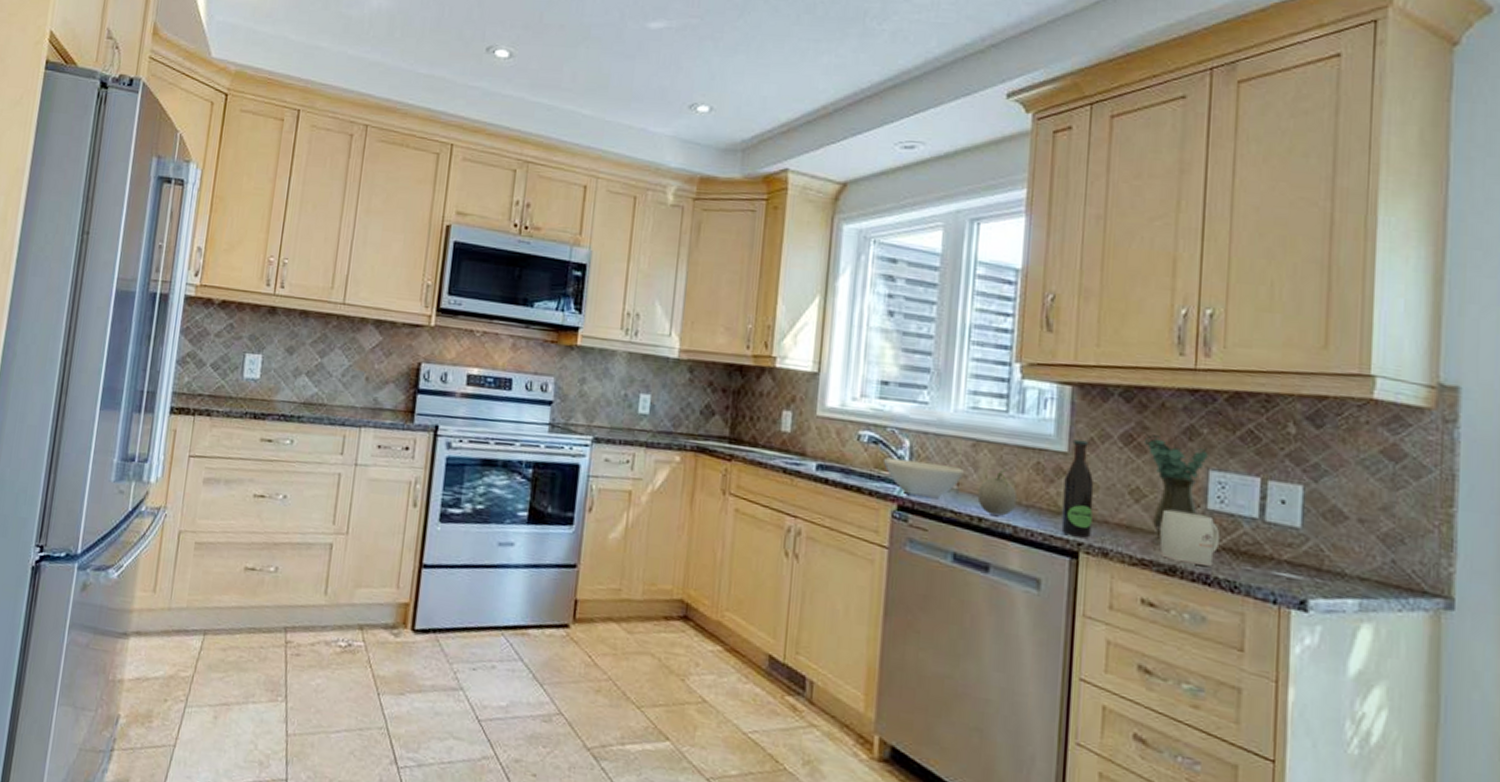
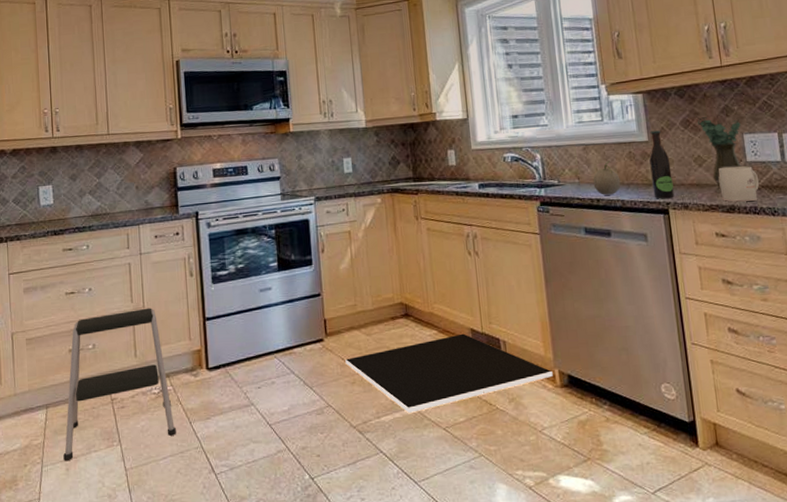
step stool: none [213,531,362,707] -> present [63,308,176,461]
door mat: none [592,657,871,749] -> present [345,333,553,413]
bowl: present [882,458,965,499] -> none [524,166,582,193]

